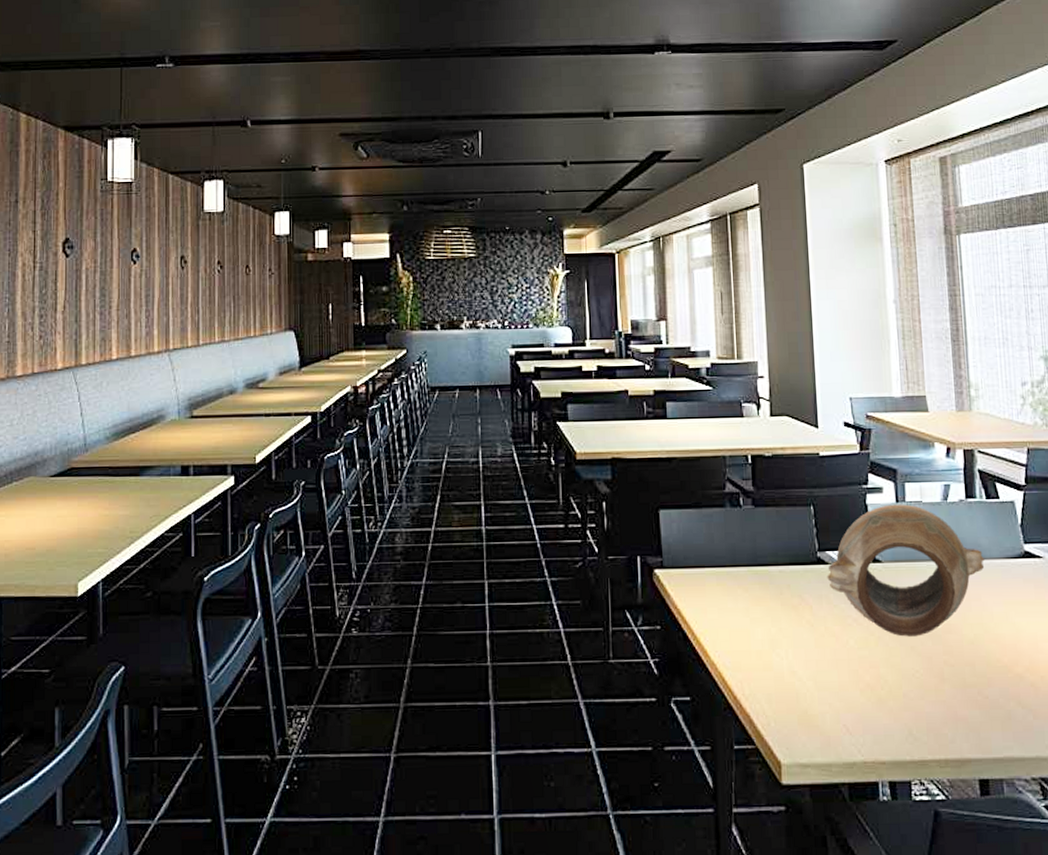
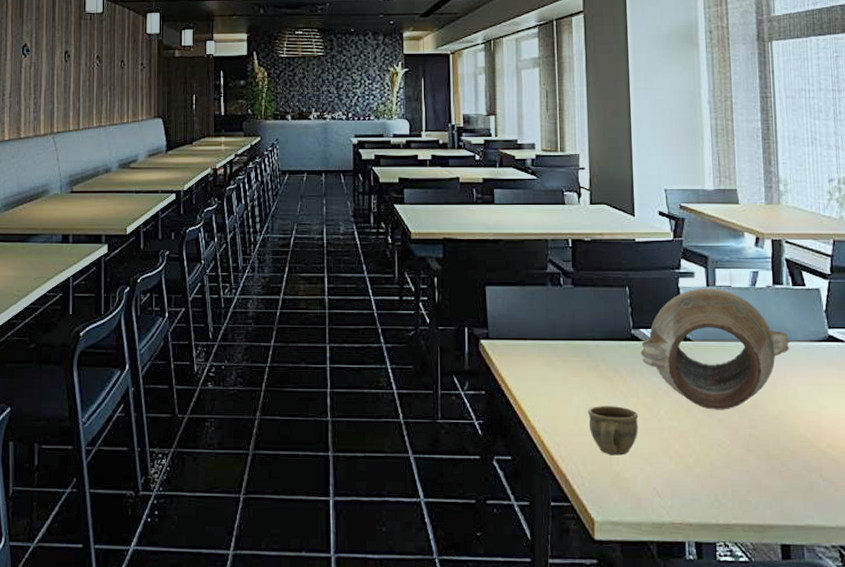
cup: none [772,636,827,691] -> present [588,406,639,456]

